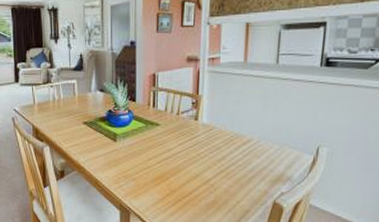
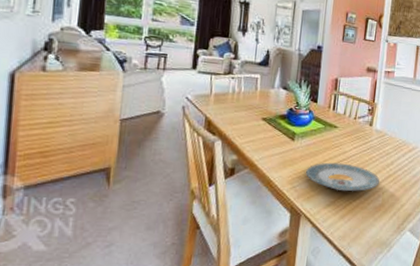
plate: none [131,161,210,189] -> present [306,162,380,192]

